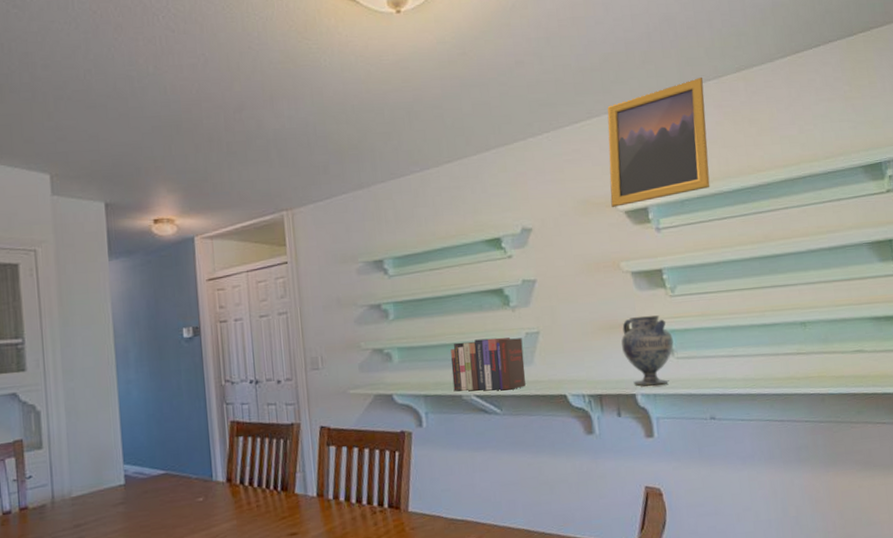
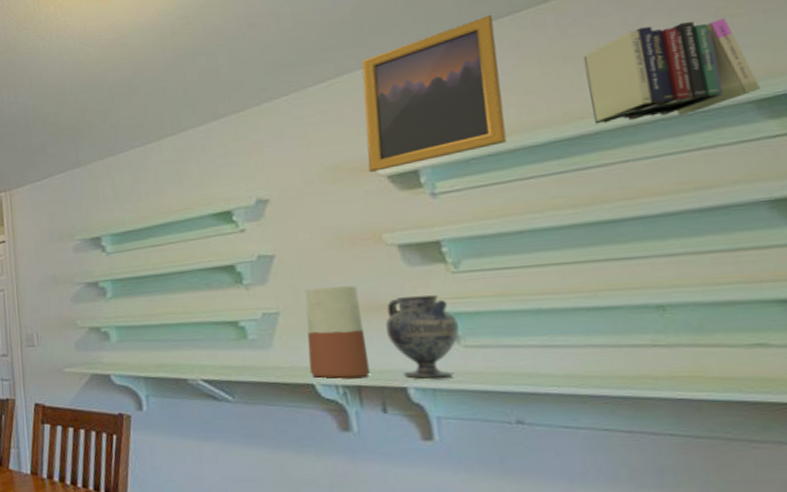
books: present [450,337,526,392] -> none [174,317,263,376]
vase: none [560,307,610,389] -> present [305,286,371,379]
books: none [762,99,867,177] -> present [583,17,760,124]

